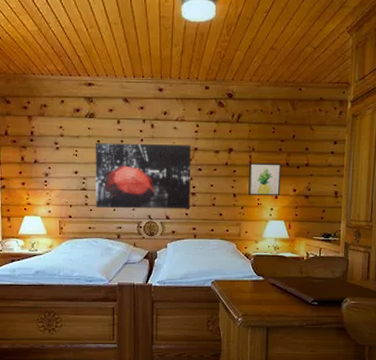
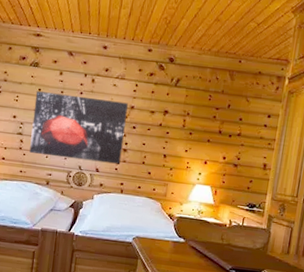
wall art: present [249,162,282,196] -> none [179,126,214,162]

